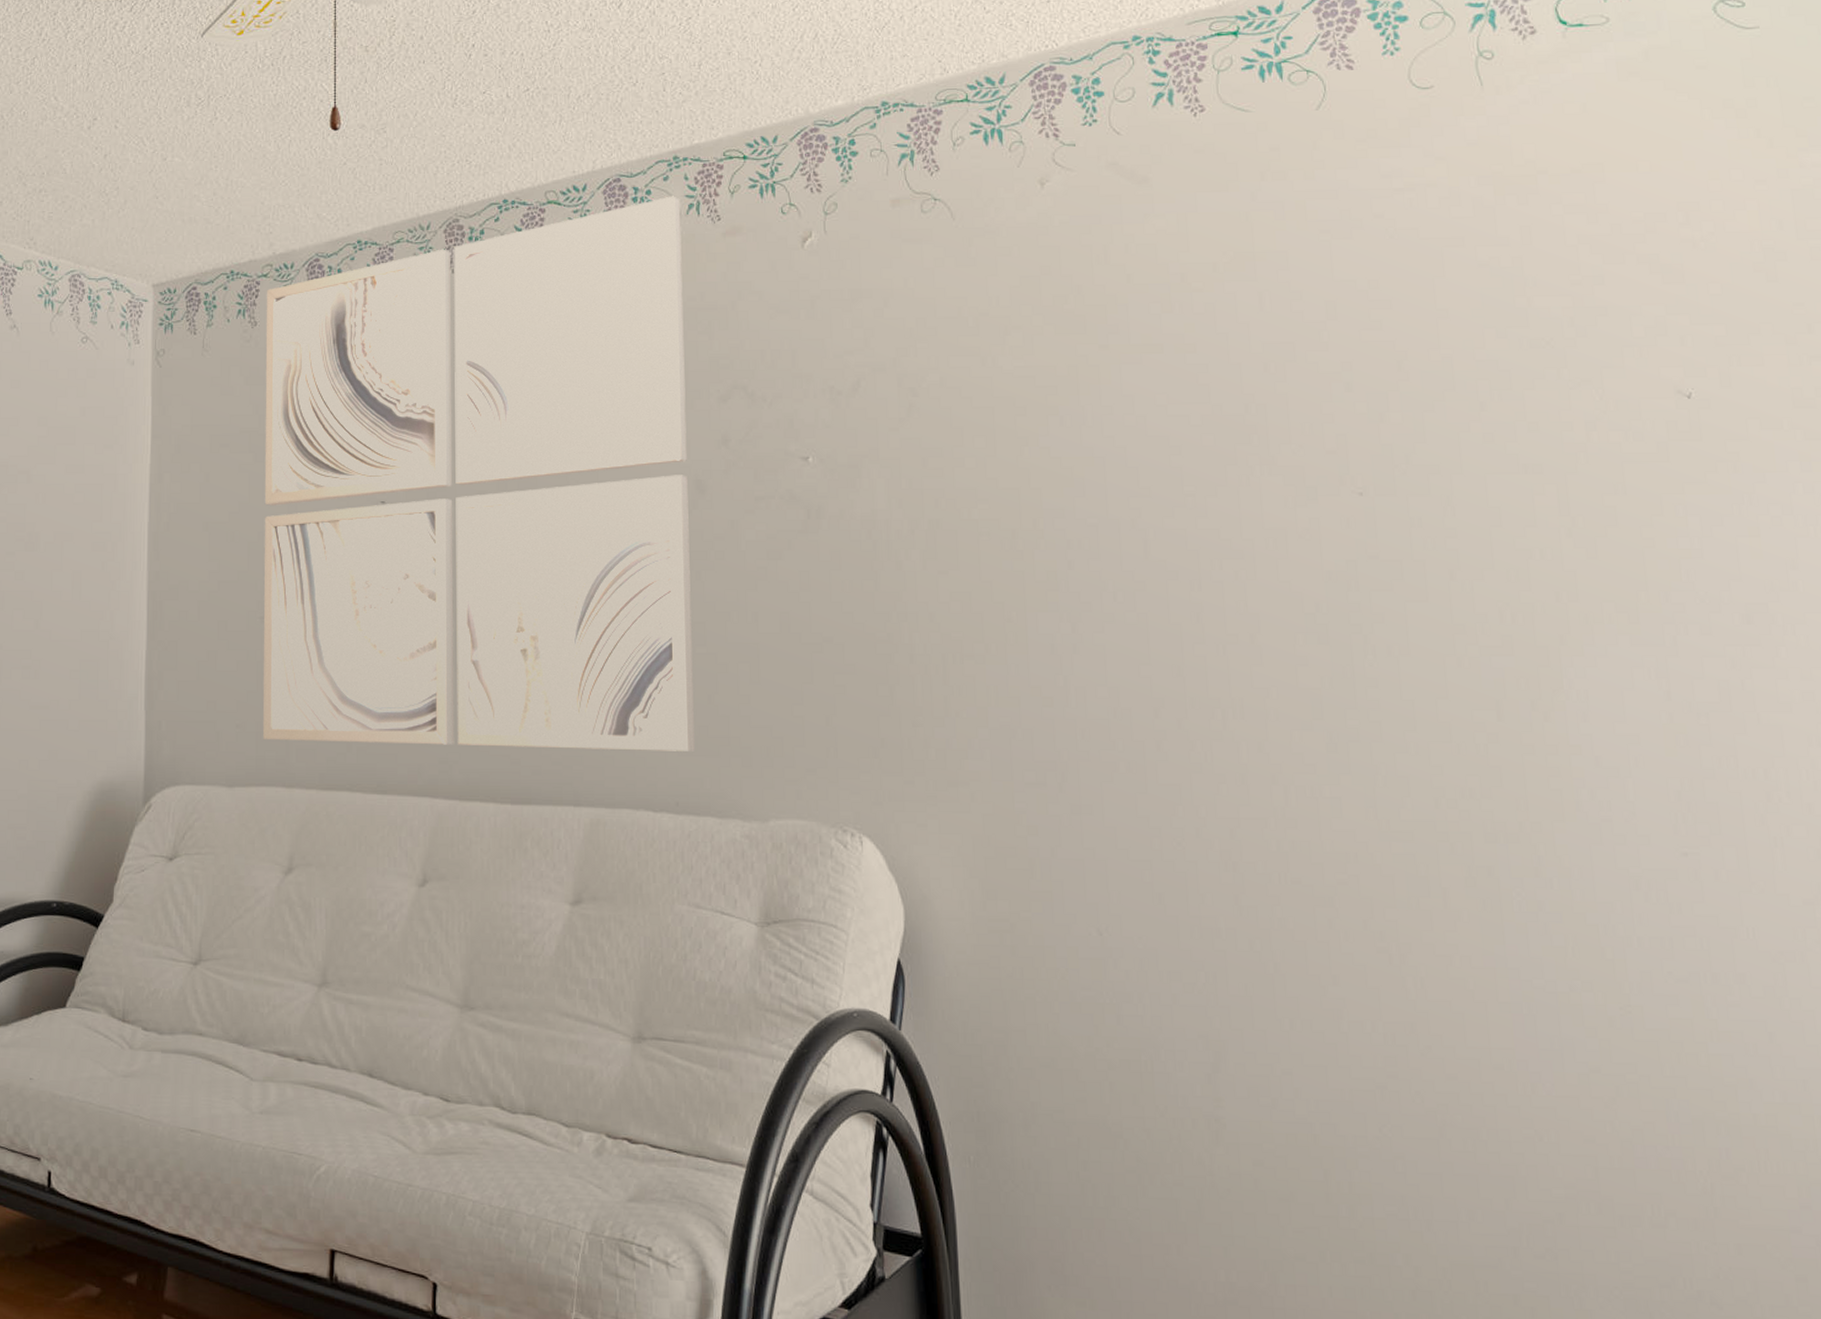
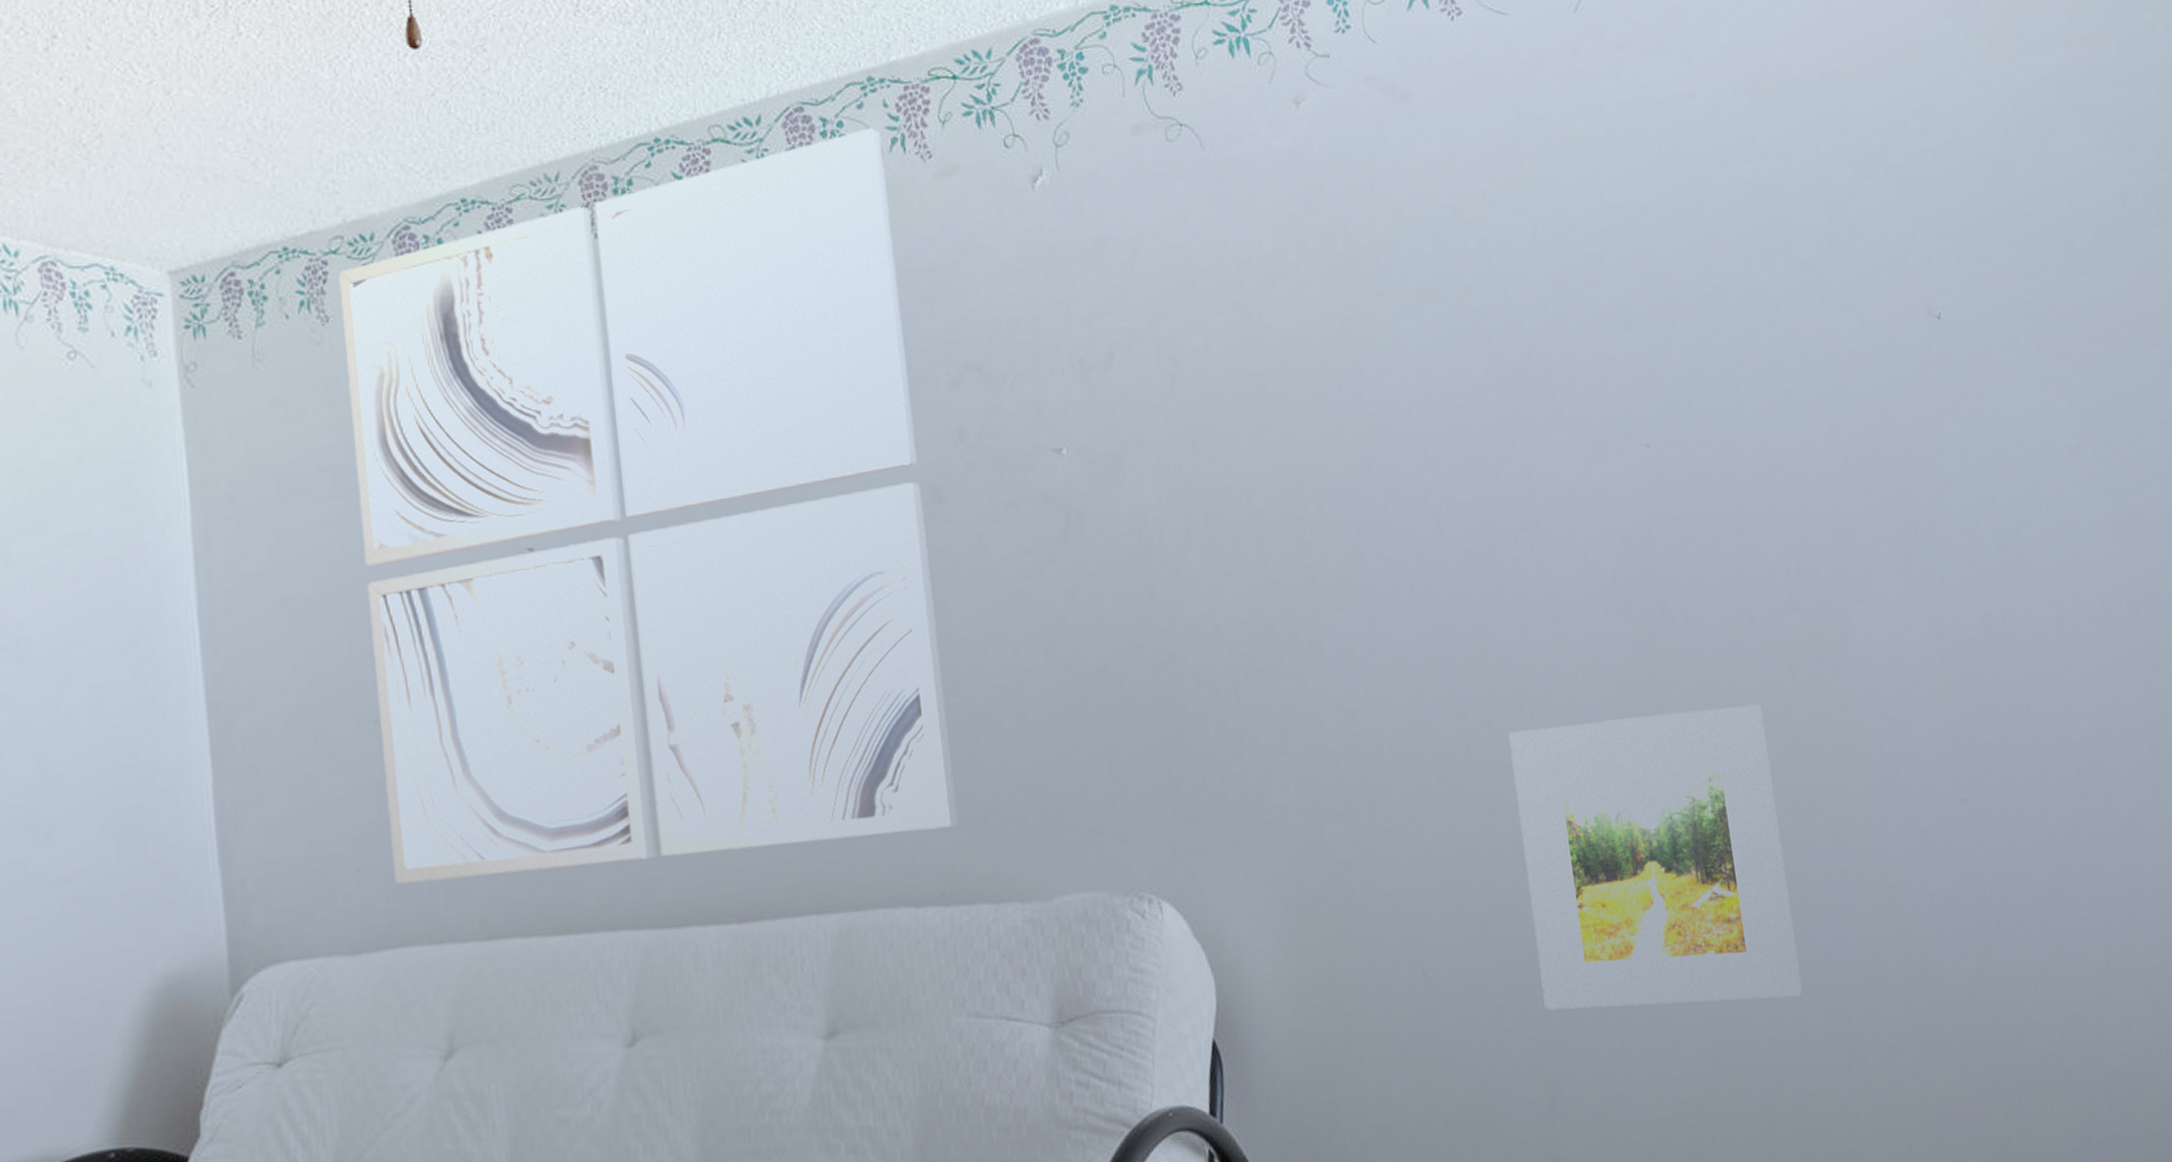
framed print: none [1199,734,1488,1013] -> present [1508,704,1803,1010]

